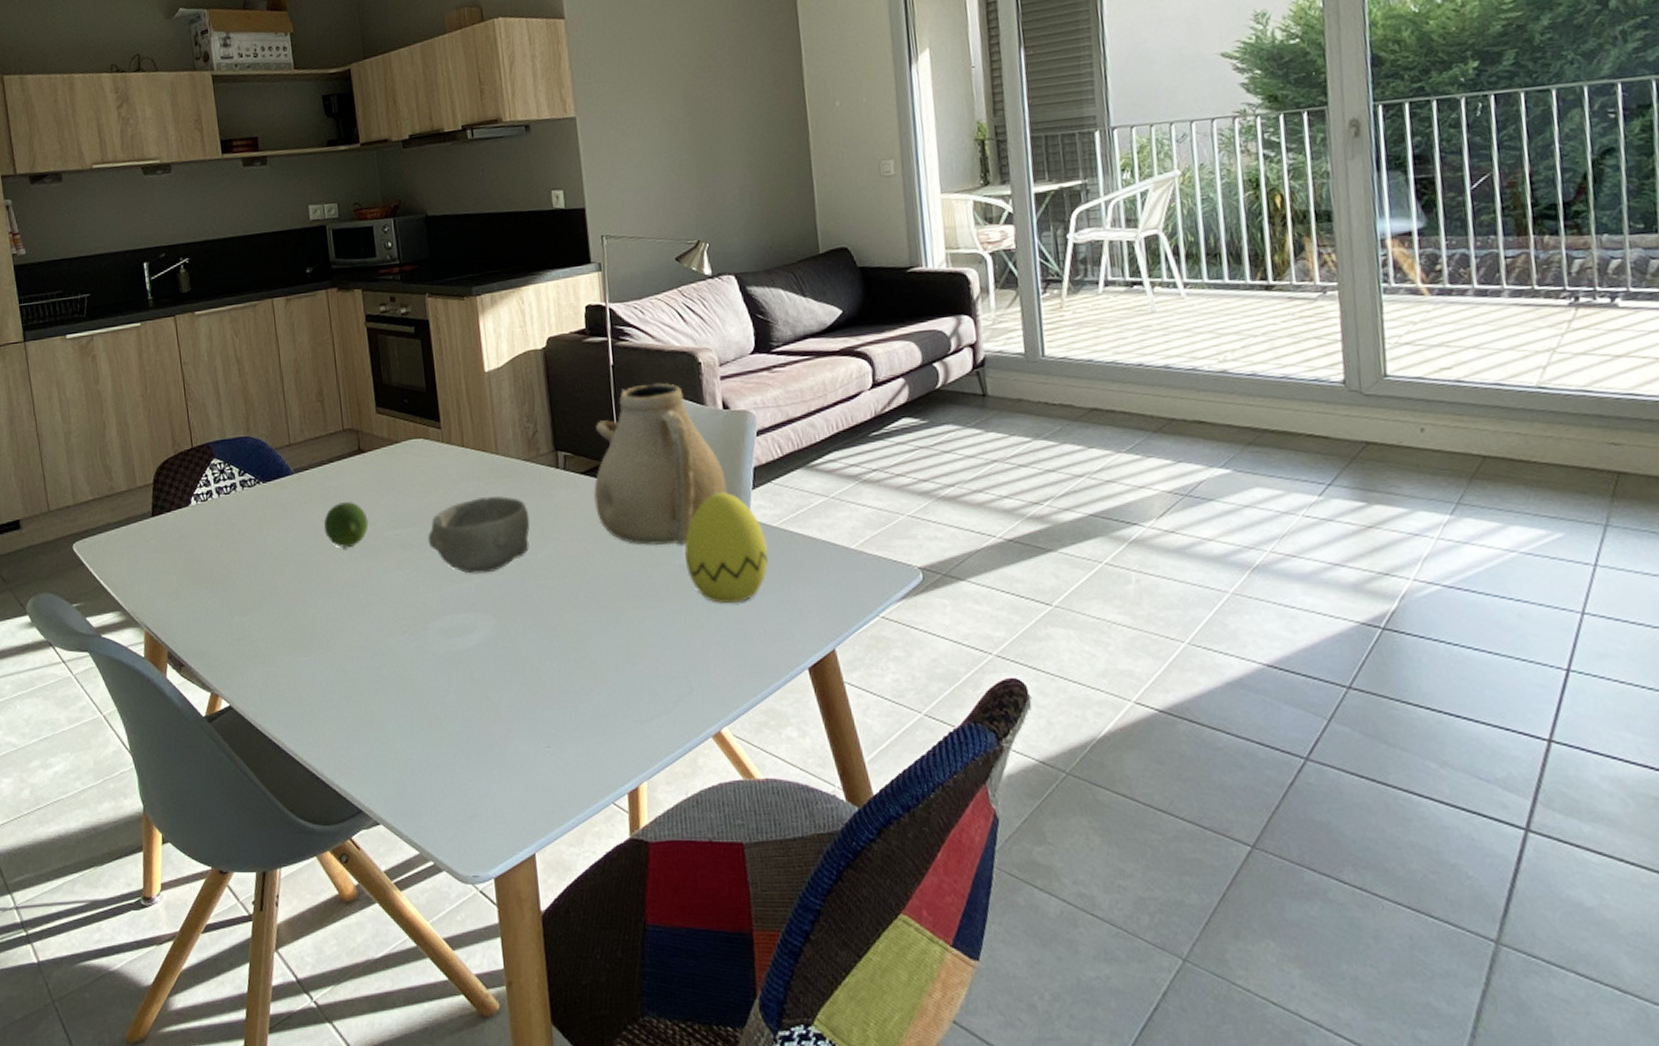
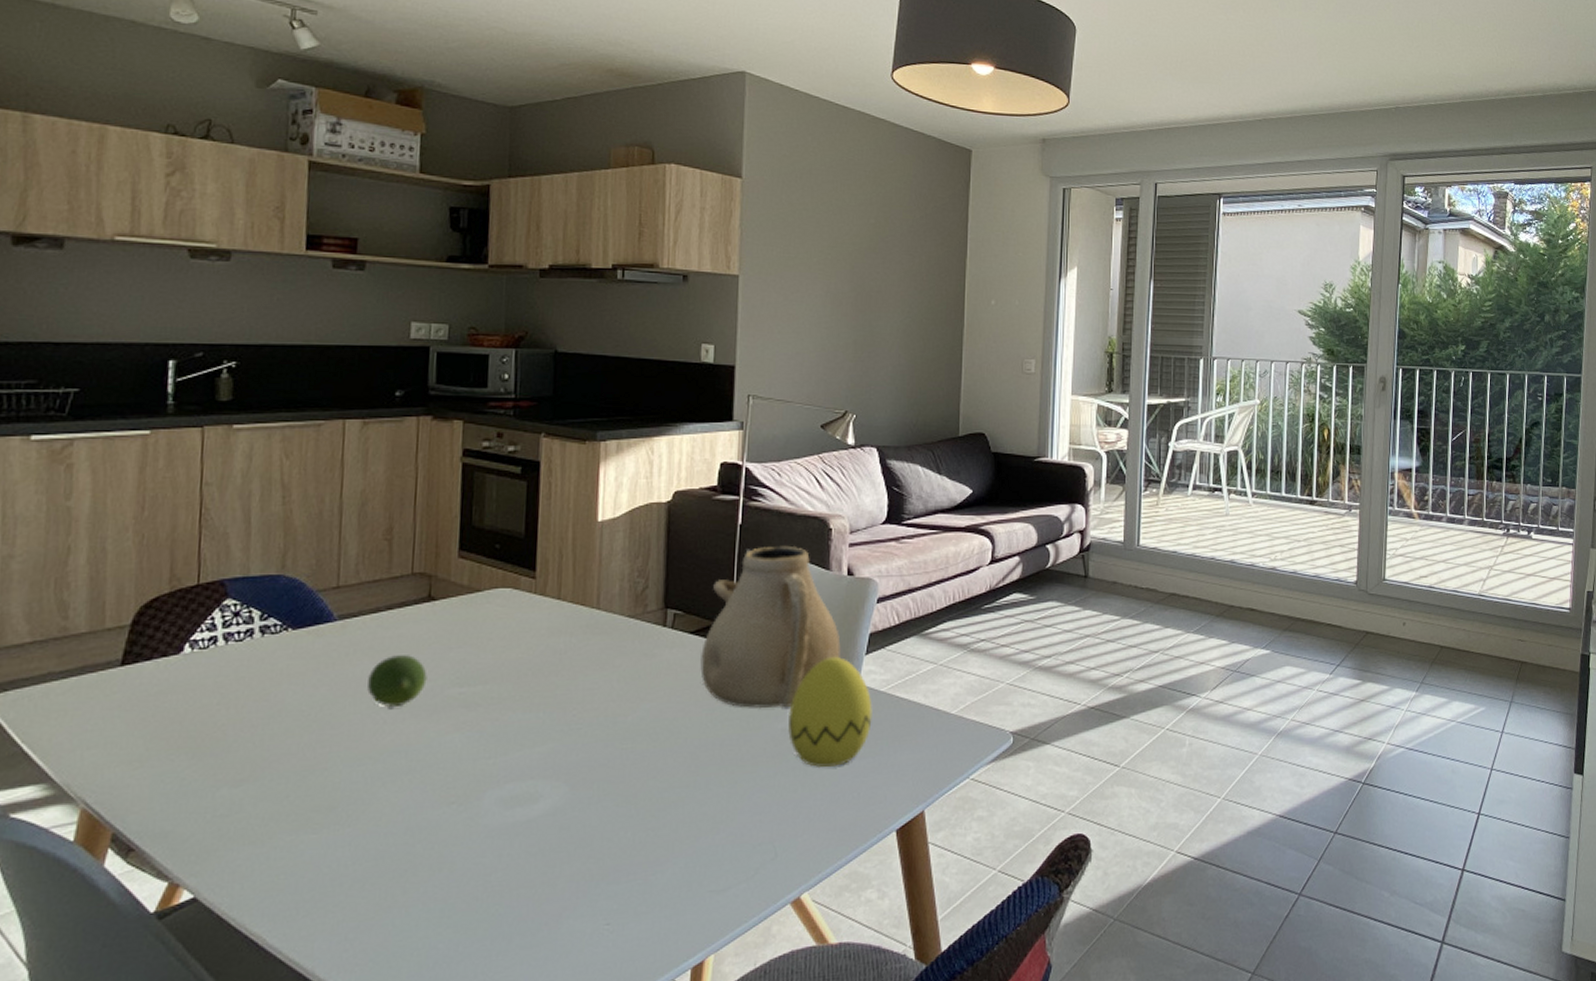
bowl: present [427,496,530,574] -> none [499,653,625,737]

